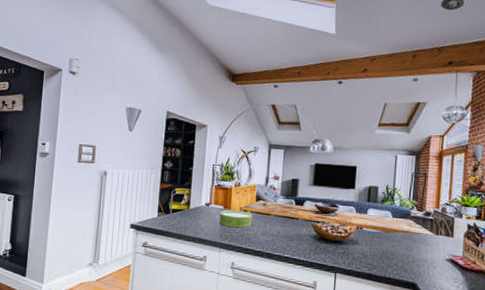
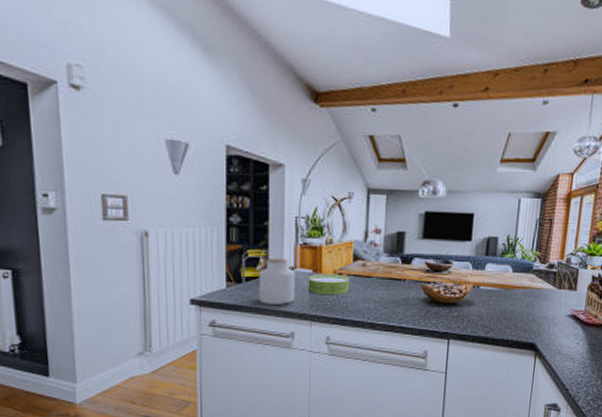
jar: none [181,195,210,233] -> present [258,258,295,305]

